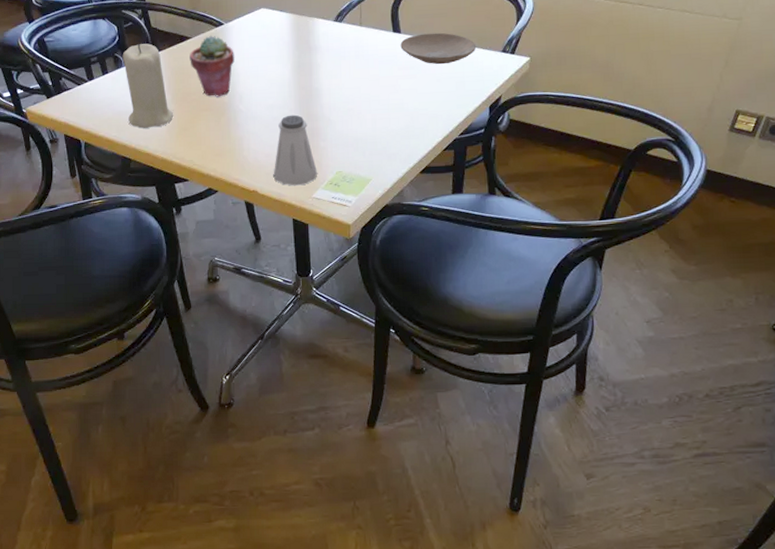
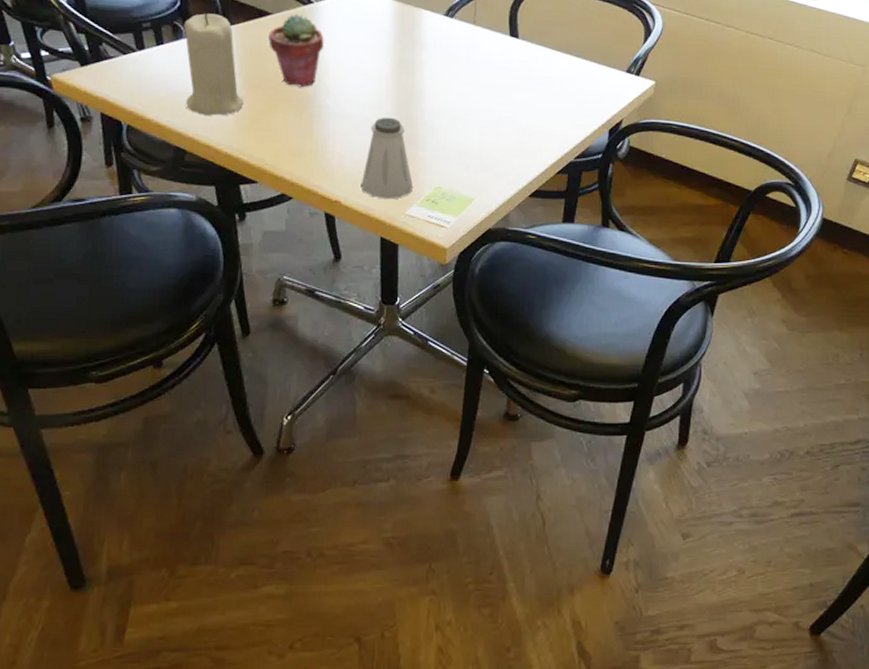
plate: present [400,32,477,65] -> none [517,41,600,79]

